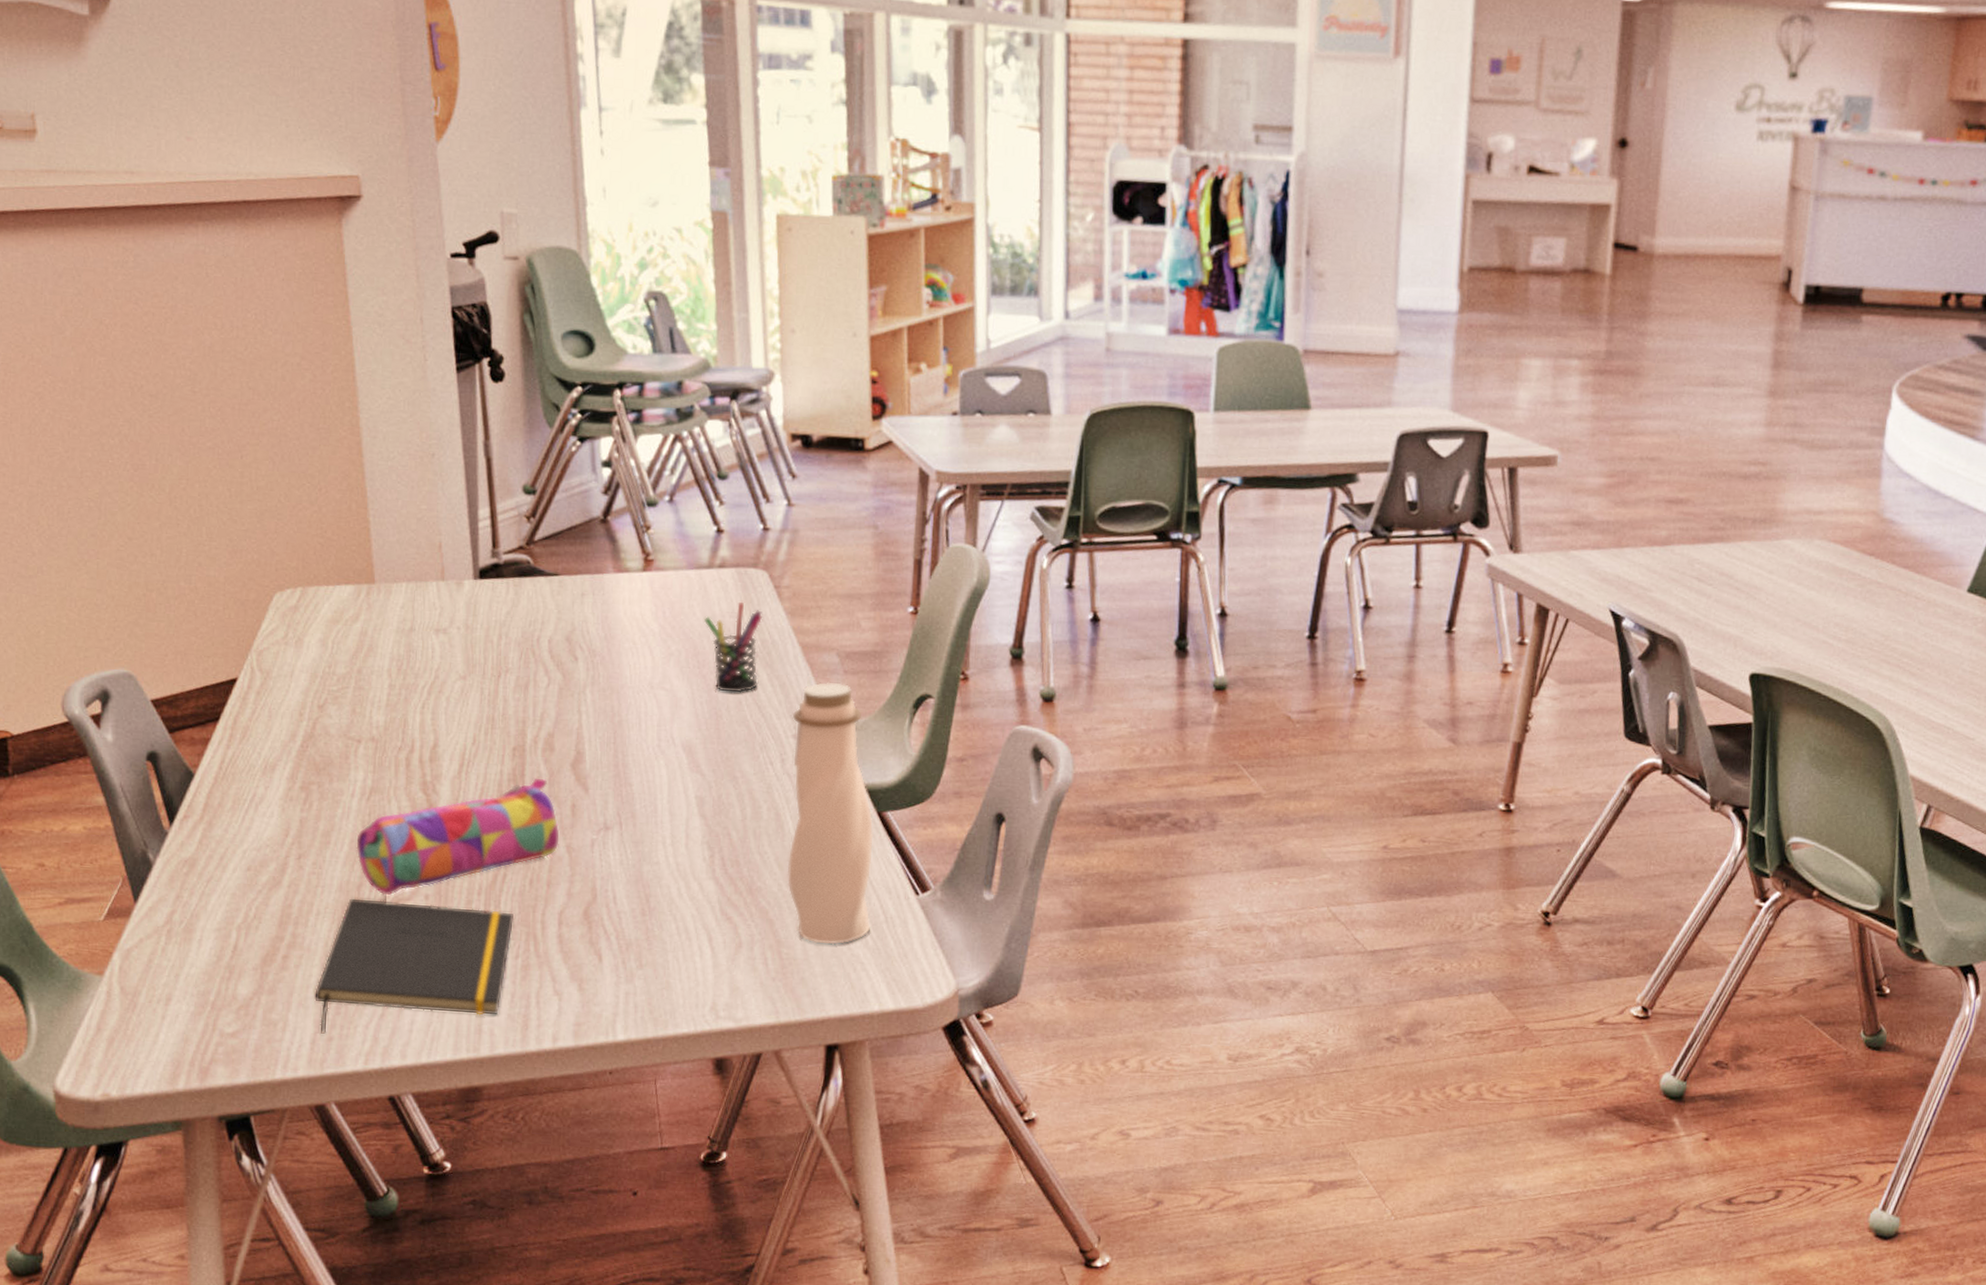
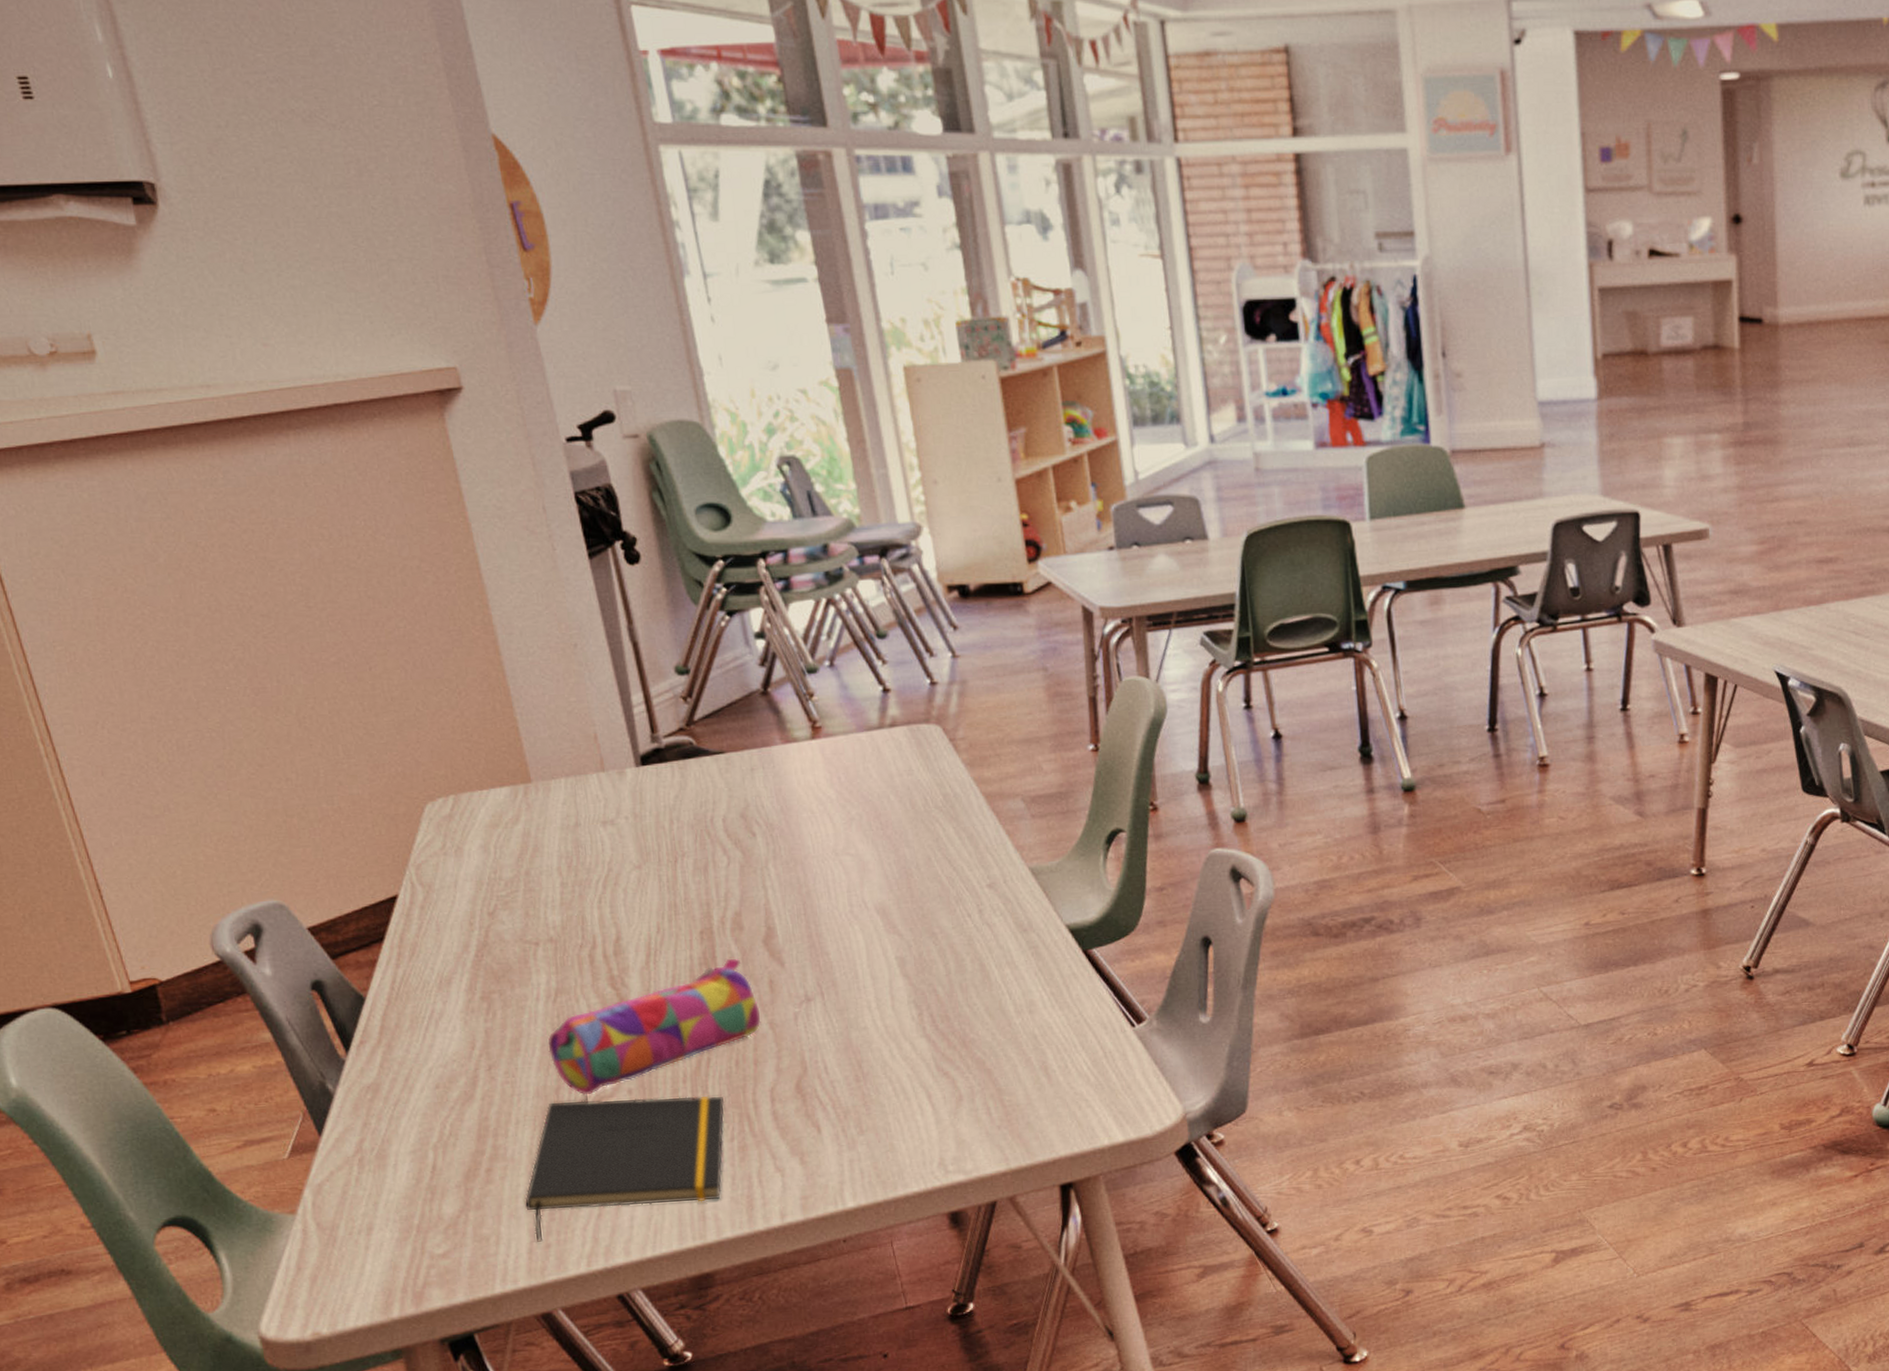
pen holder: present [703,601,763,693] -> none [881,758,946,850]
water bottle: present [787,681,874,945] -> none [984,827,1091,1087]

